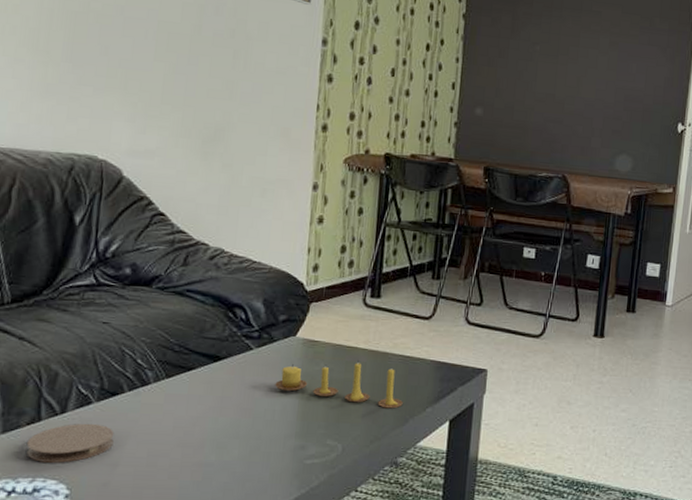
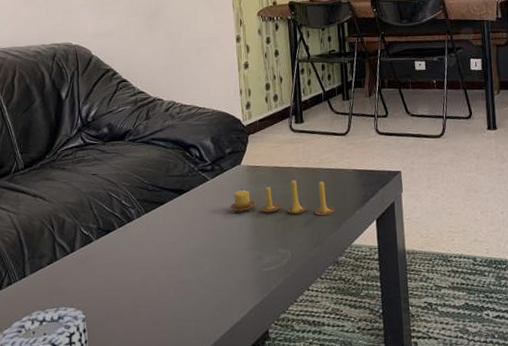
coaster: present [26,423,115,463] -> none [49,257,113,294]

